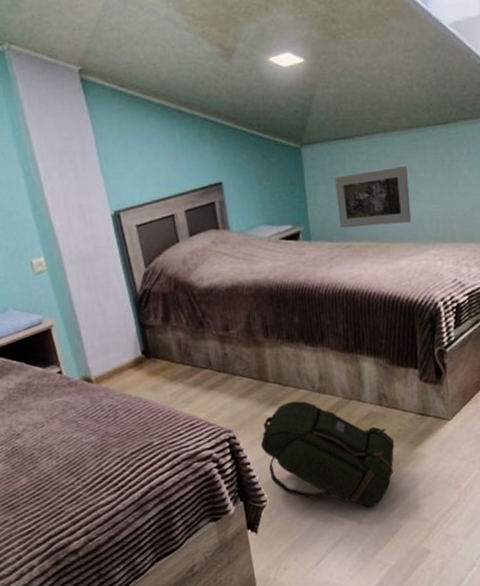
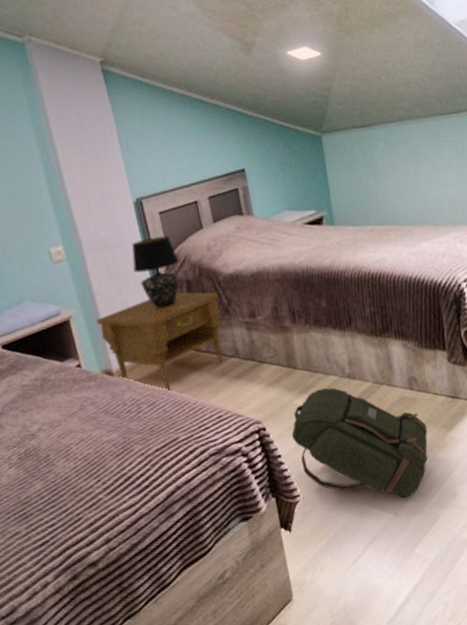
nightstand: none [76,304,197,400] -> present [97,291,223,392]
table lamp: none [110,248,155,321] -> present [132,235,179,309]
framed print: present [335,166,412,229] -> none [355,153,431,213]

